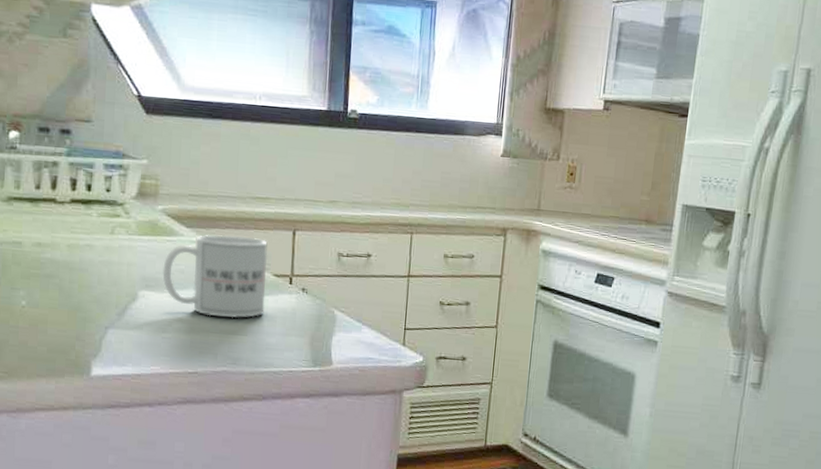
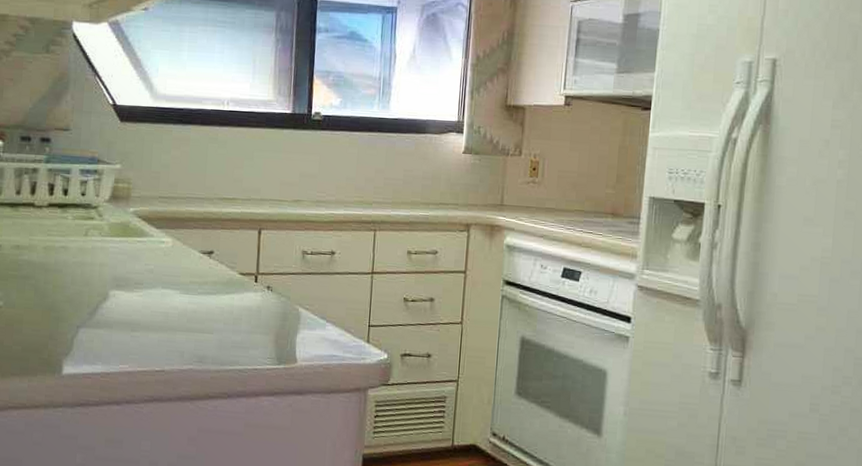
mug: present [162,234,268,318] -> none [132,234,234,317]

